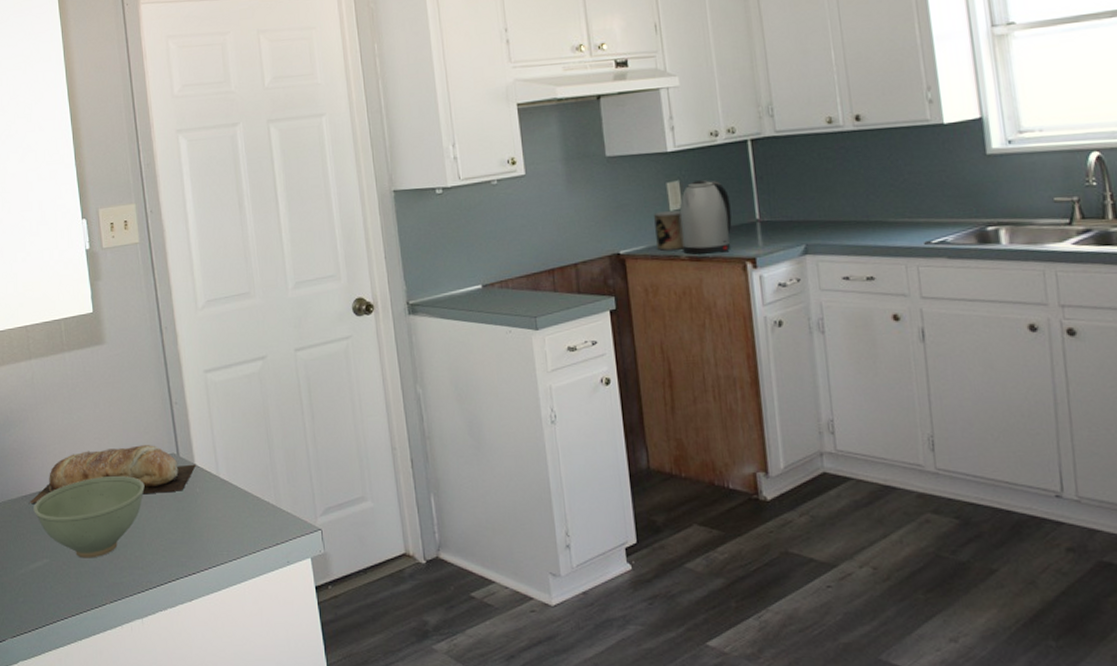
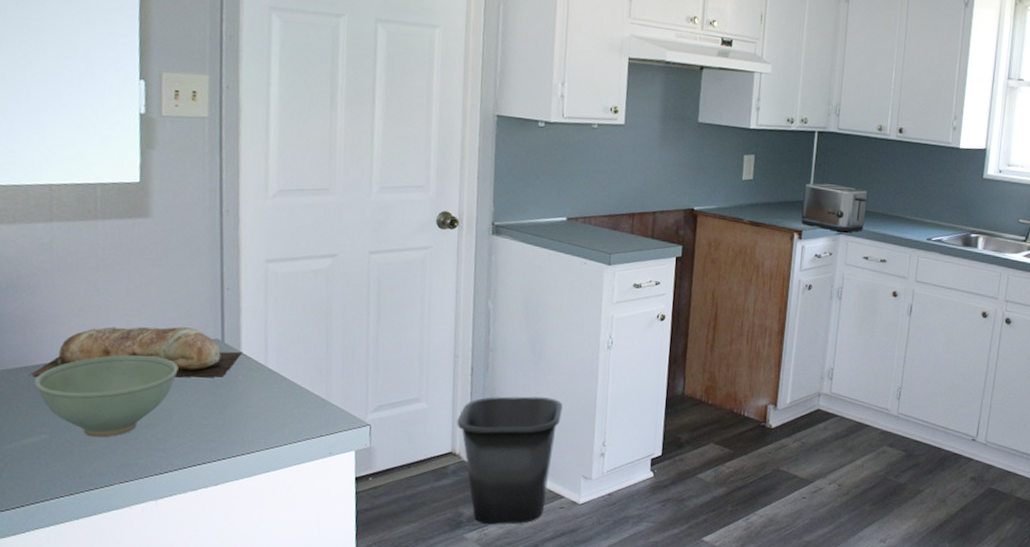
waste bin: none [405,485,515,633] -> present [457,396,563,524]
tin can: present [654,211,684,251] -> none [726,179,751,214]
kettle: present [679,180,732,255] -> none [746,158,792,222]
toaster: none [747,196,836,252] -> present [801,182,868,233]

